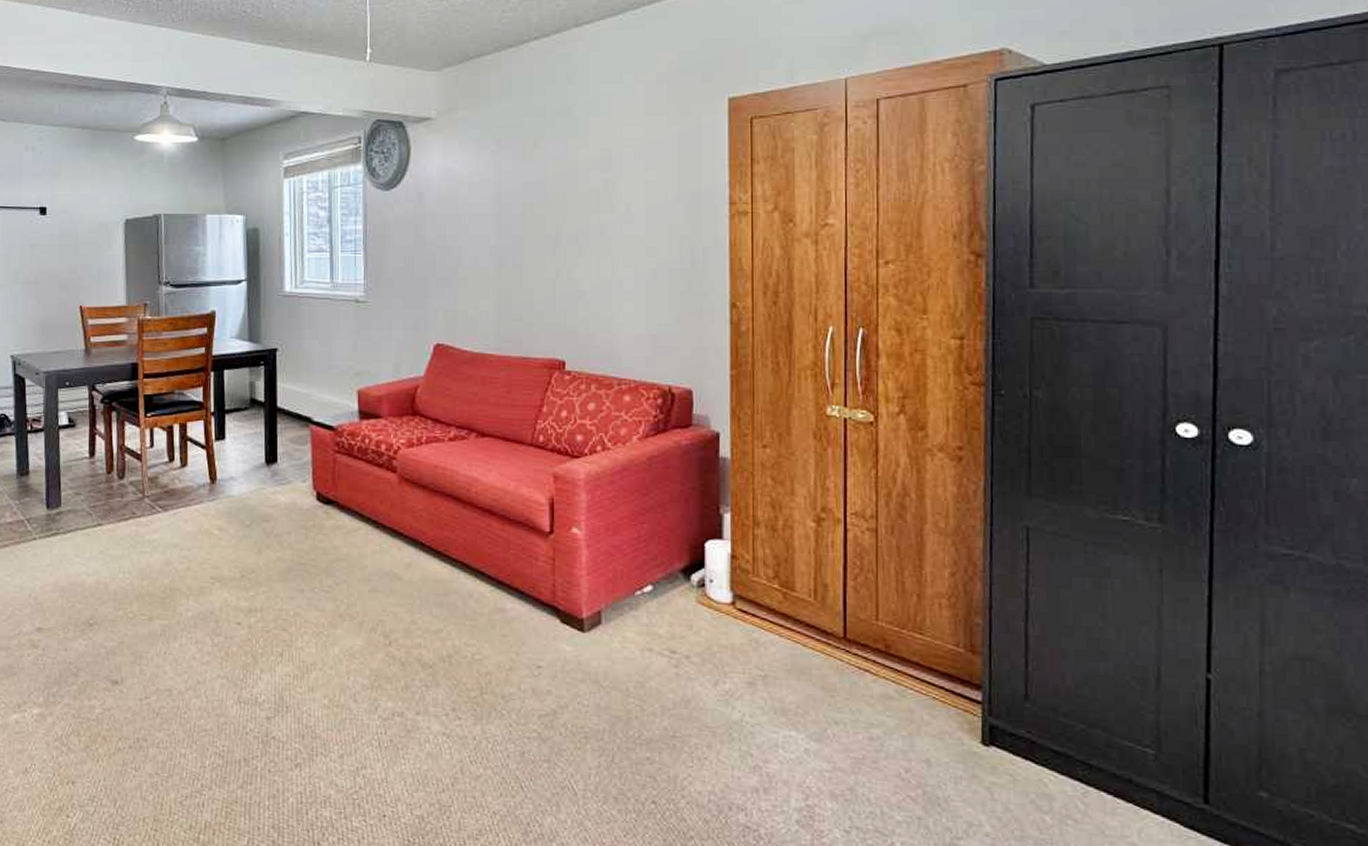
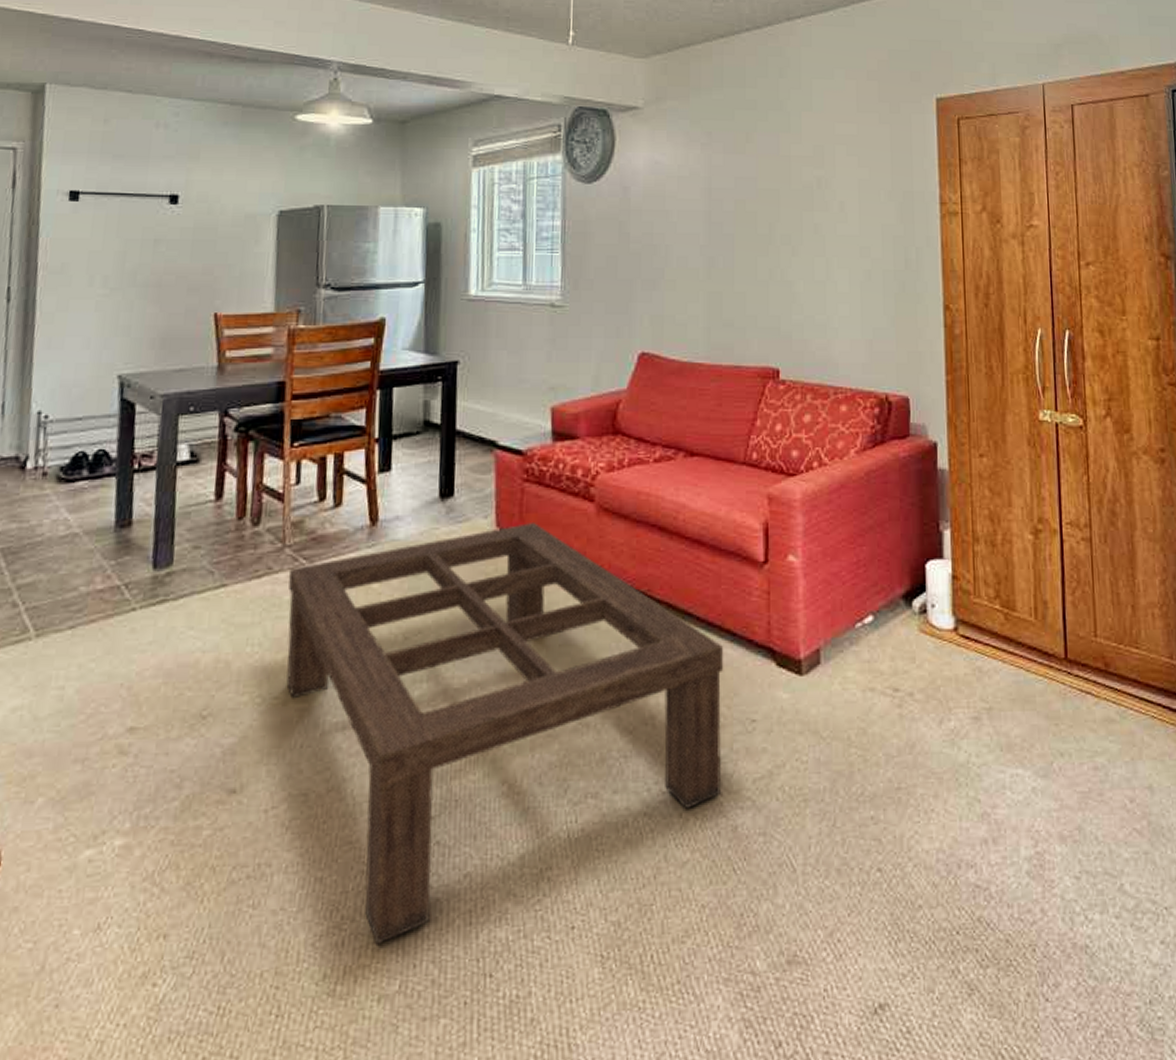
coffee table: none [148,487,513,809] -> present [286,521,724,945]

